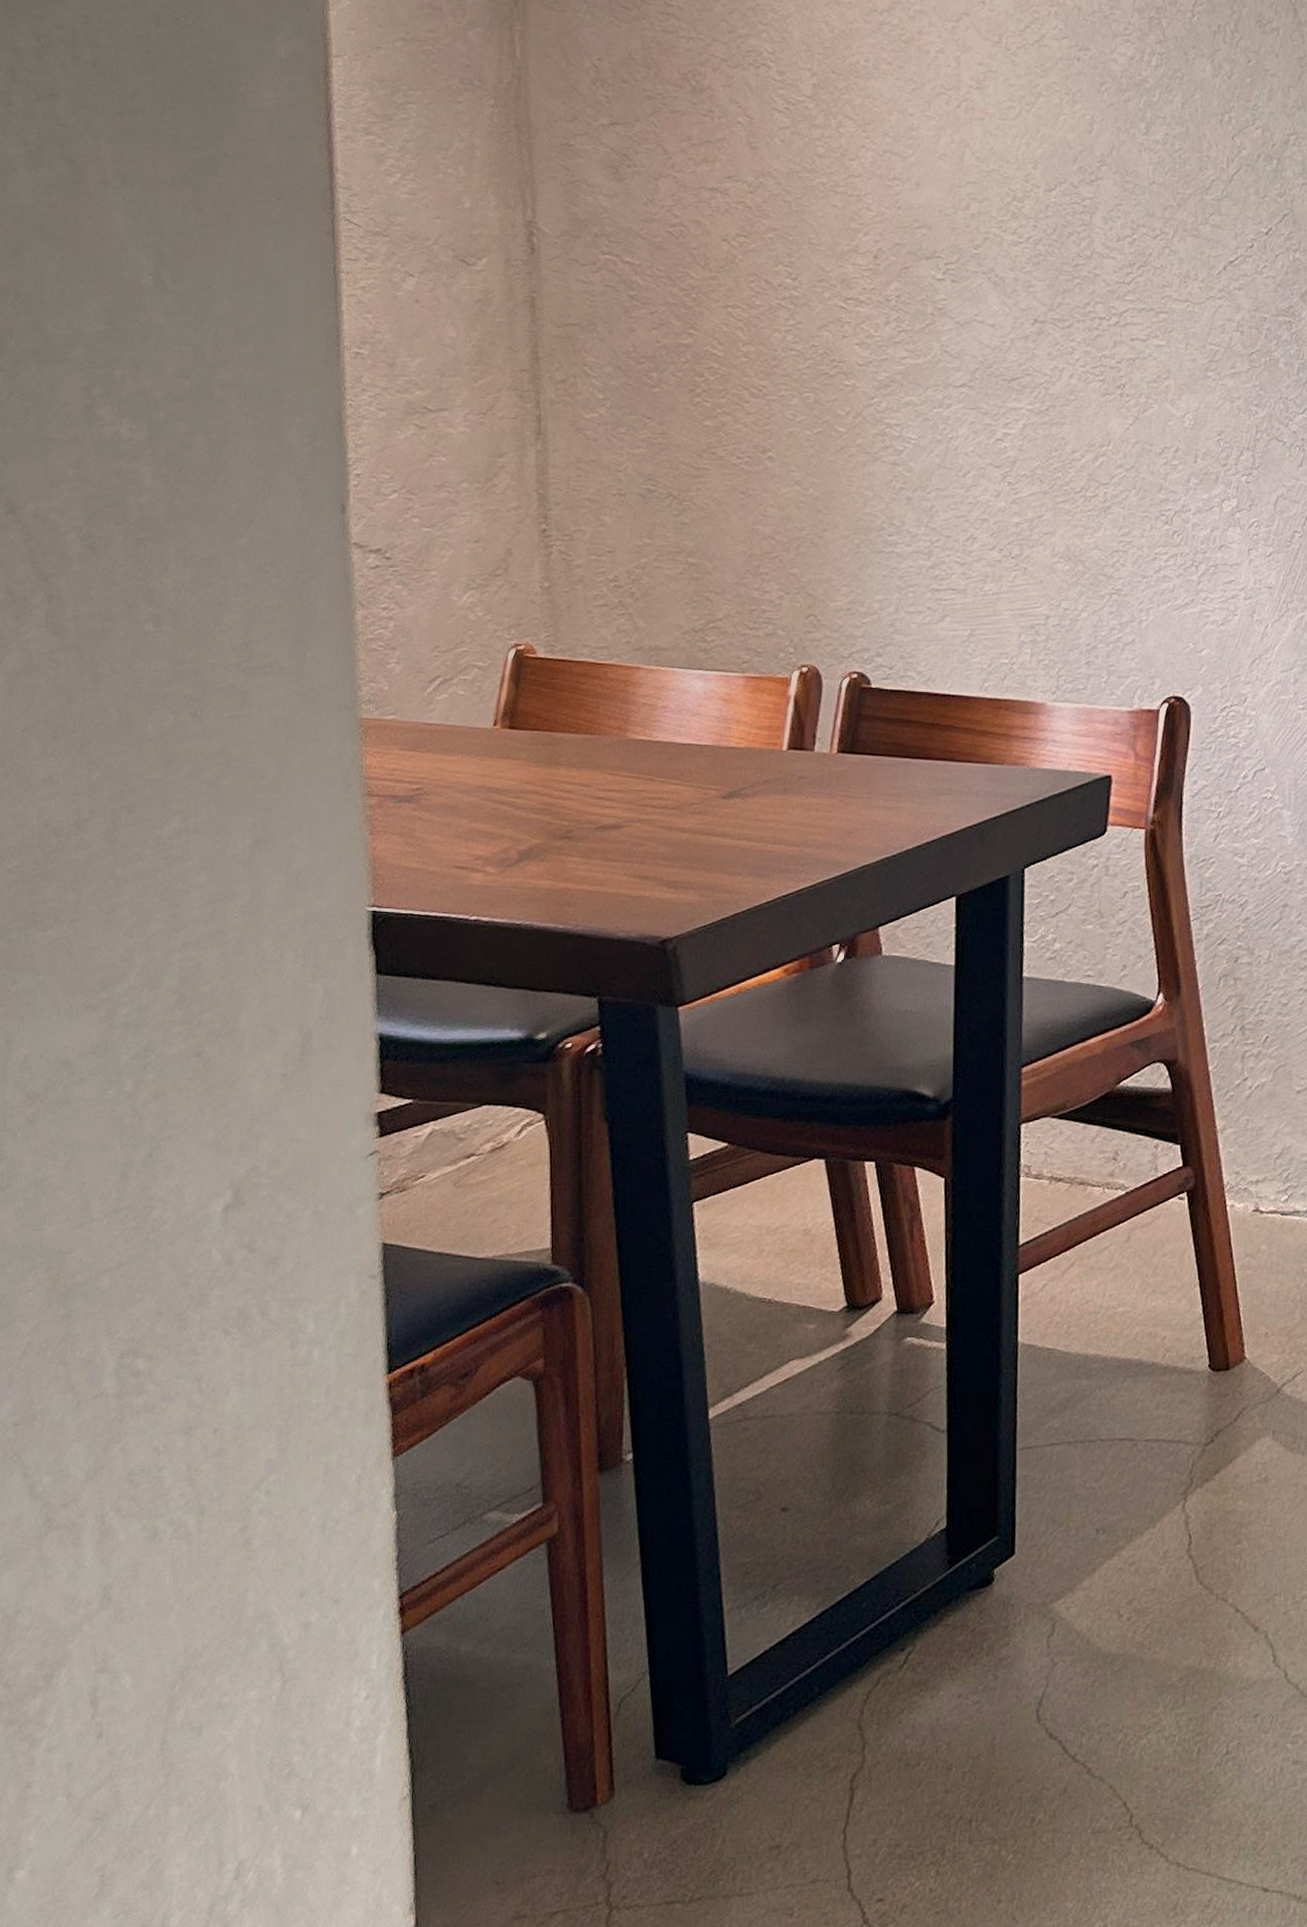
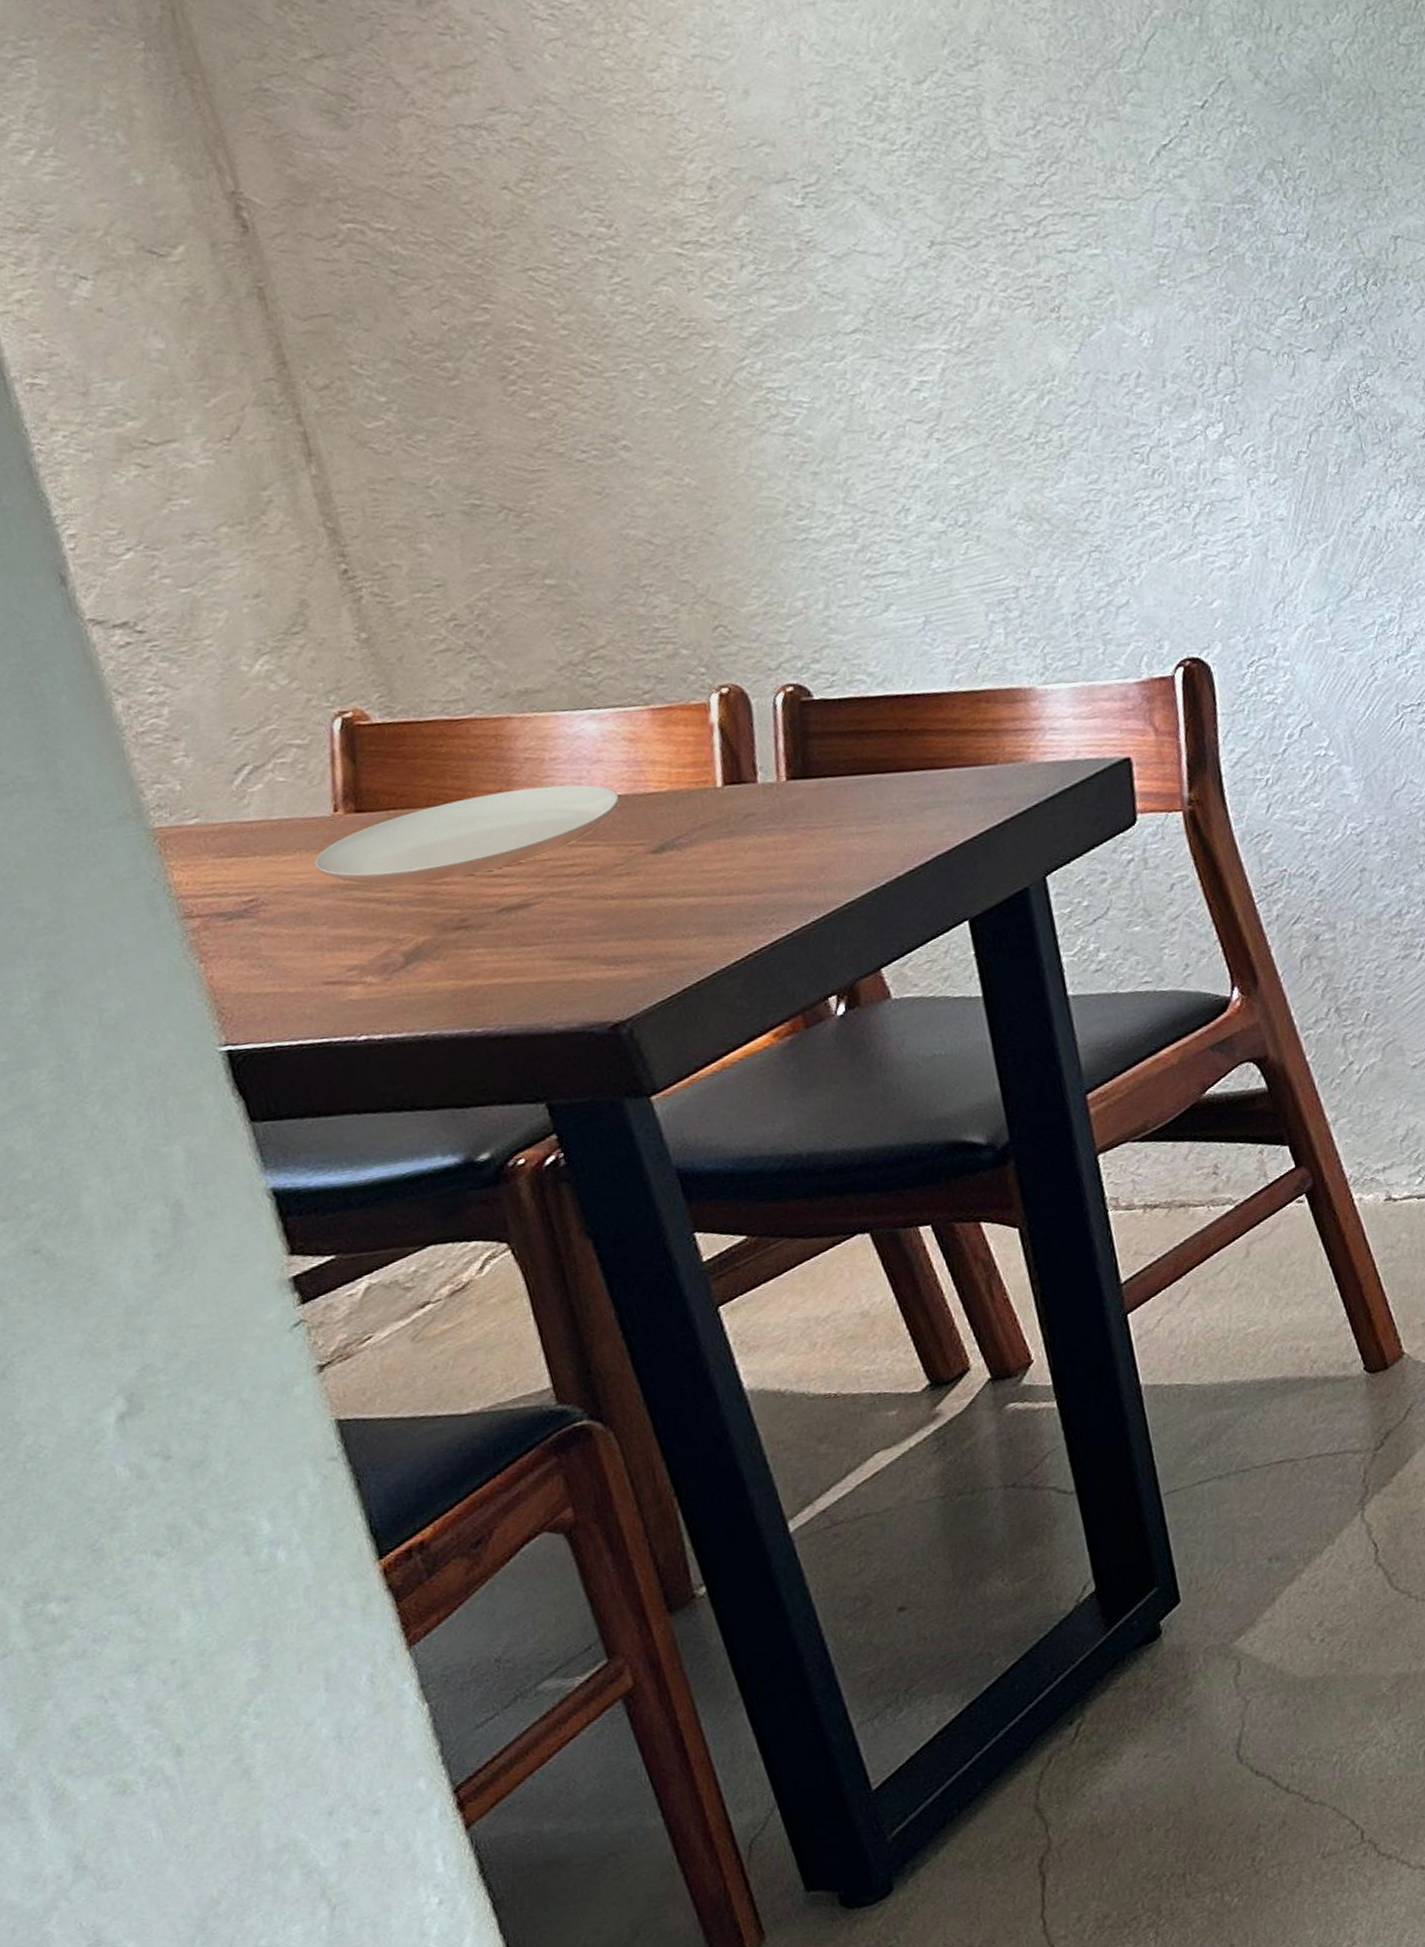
plate: none [470,729,707,795] -> present [314,784,620,886]

